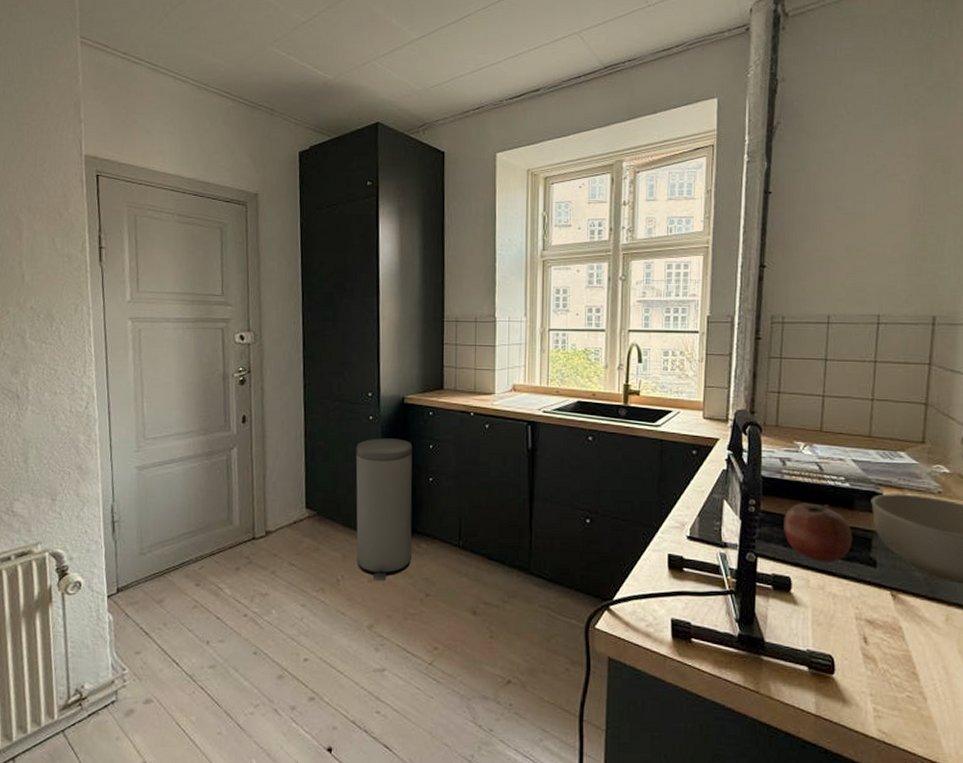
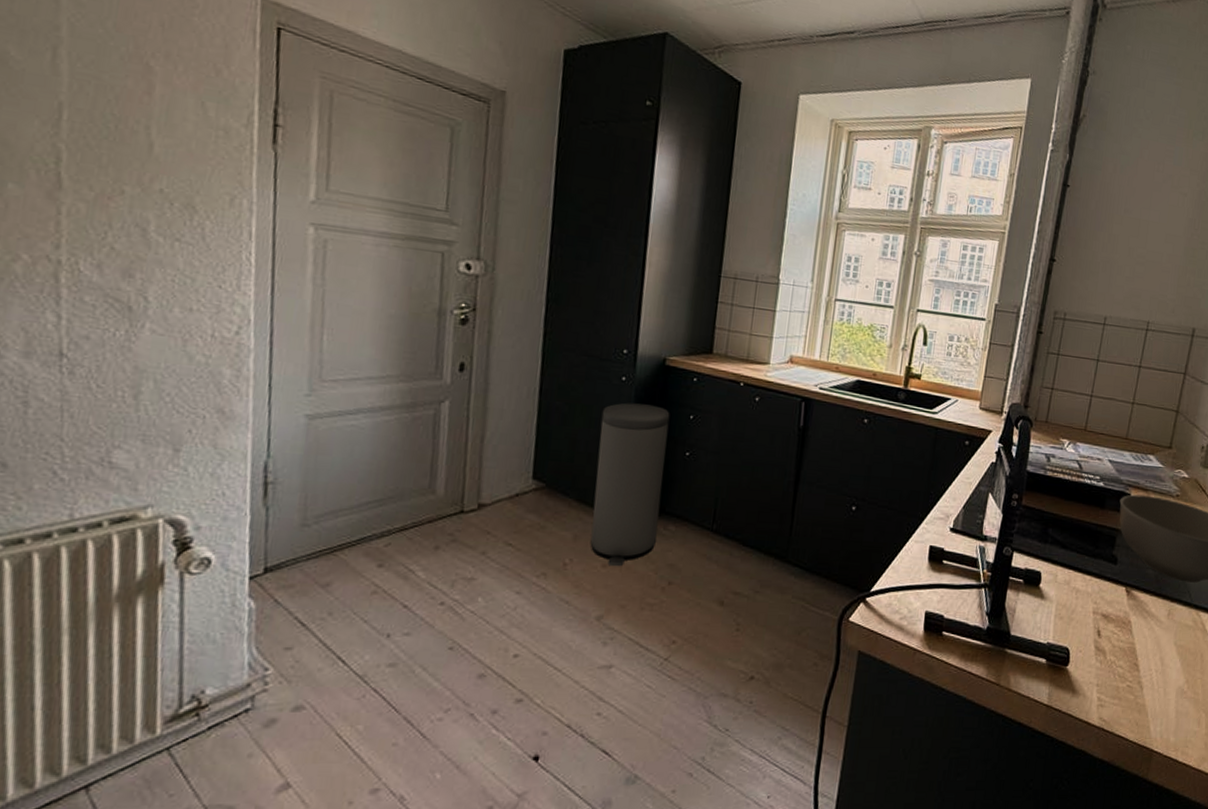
fruit: present [784,503,853,562] -> none [1040,499,1101,558]

